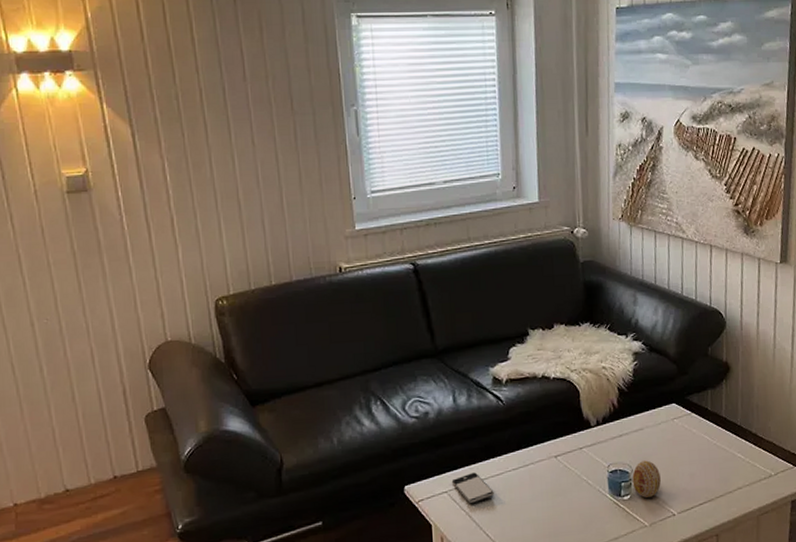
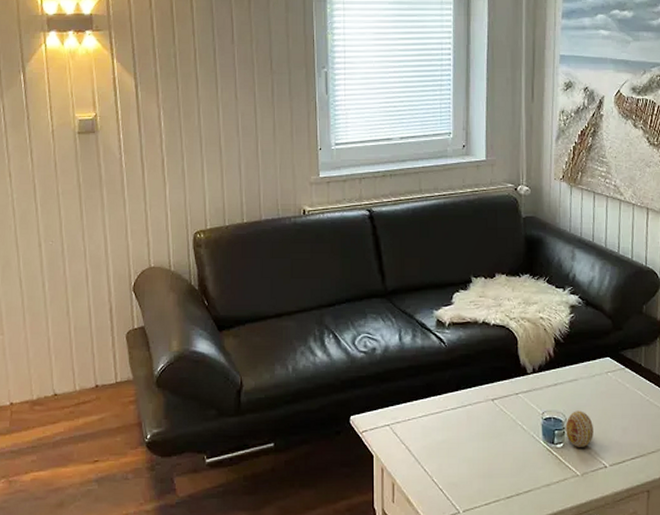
smartphone: present [451,472,494,504] -> none [394,409,433,439]

